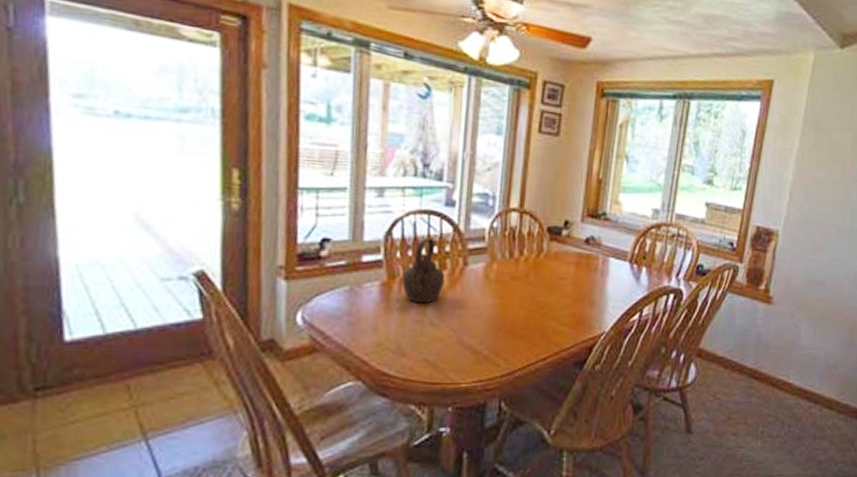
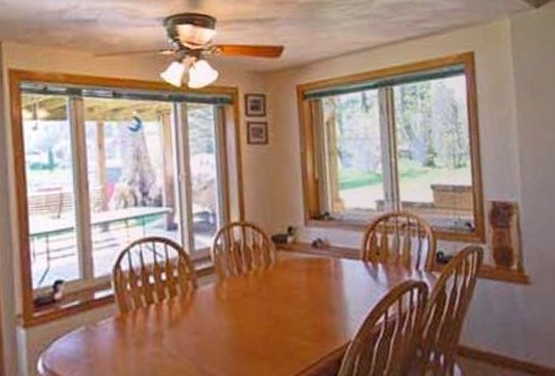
teapot: present [402,238,445,304] -> none [135,266,177,335]

